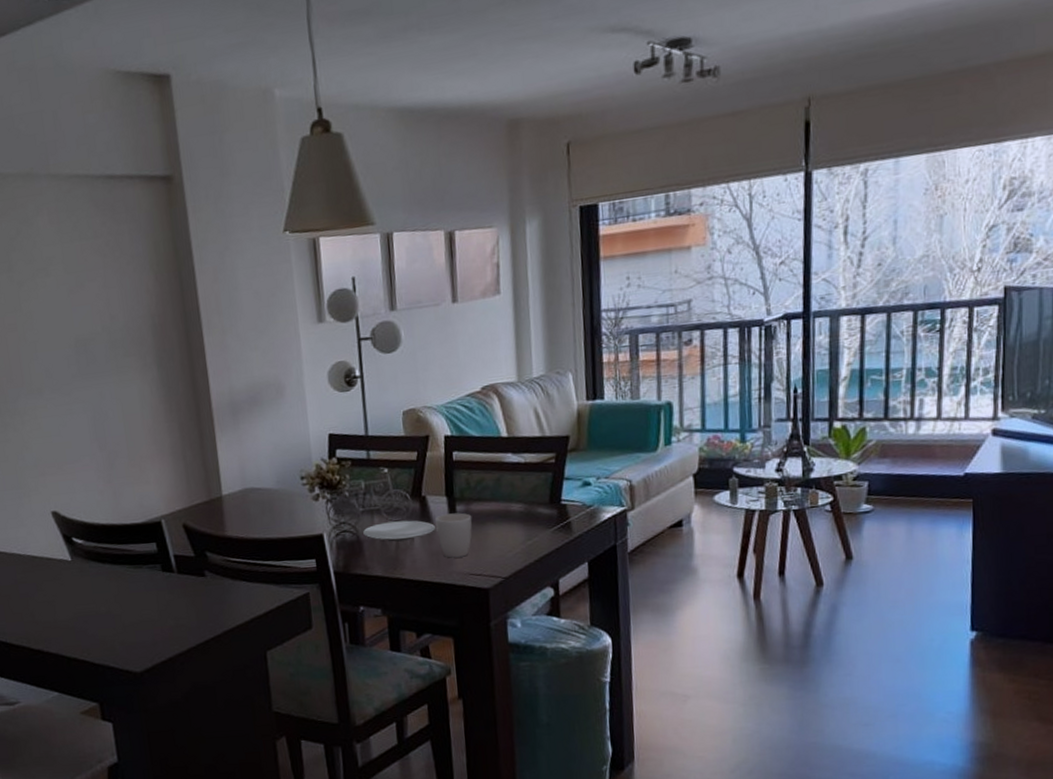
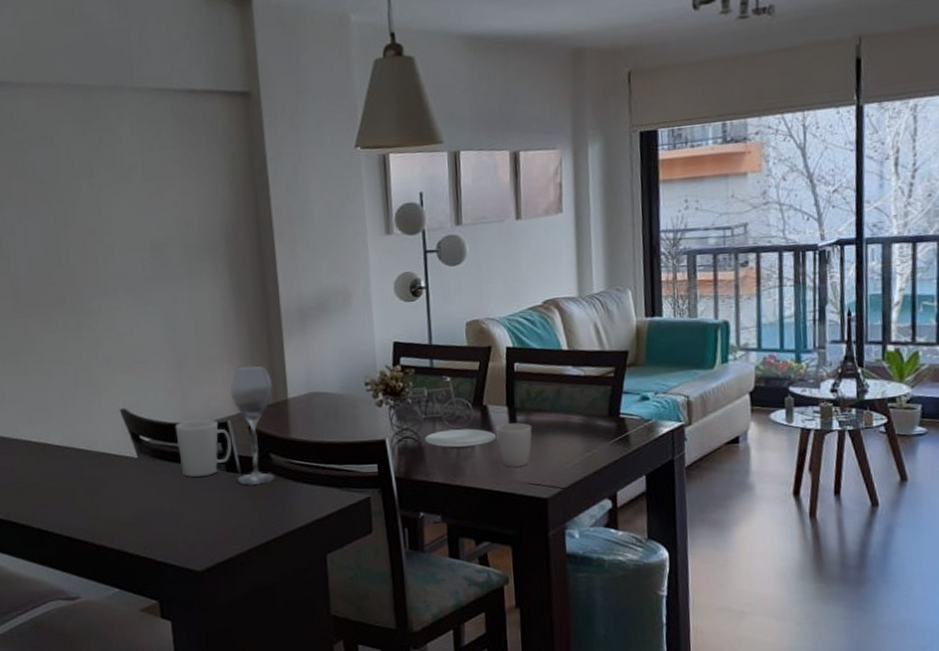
mug: none [108,519,167,579] -> present [175,419,232,478]
wineglass: none [162,461,212,585] -> present [229,364,275,486]

